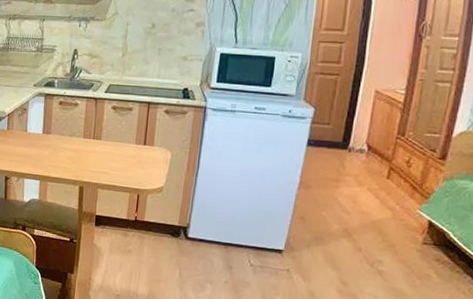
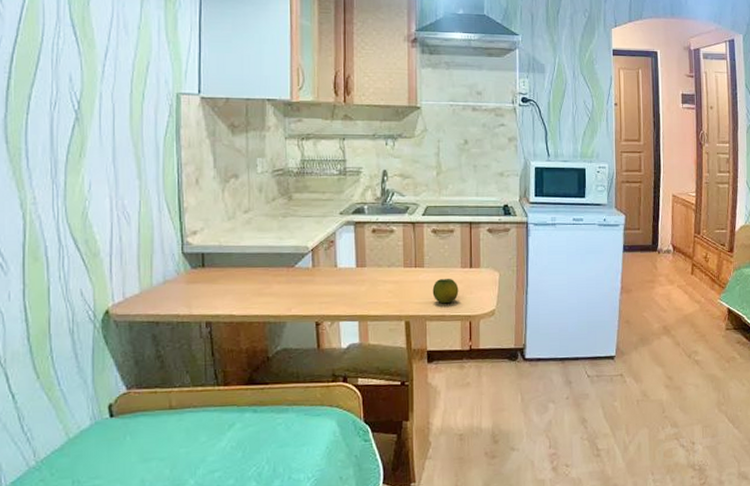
fruit: none [106,152,131,175] -> present [432,279,459,304]

